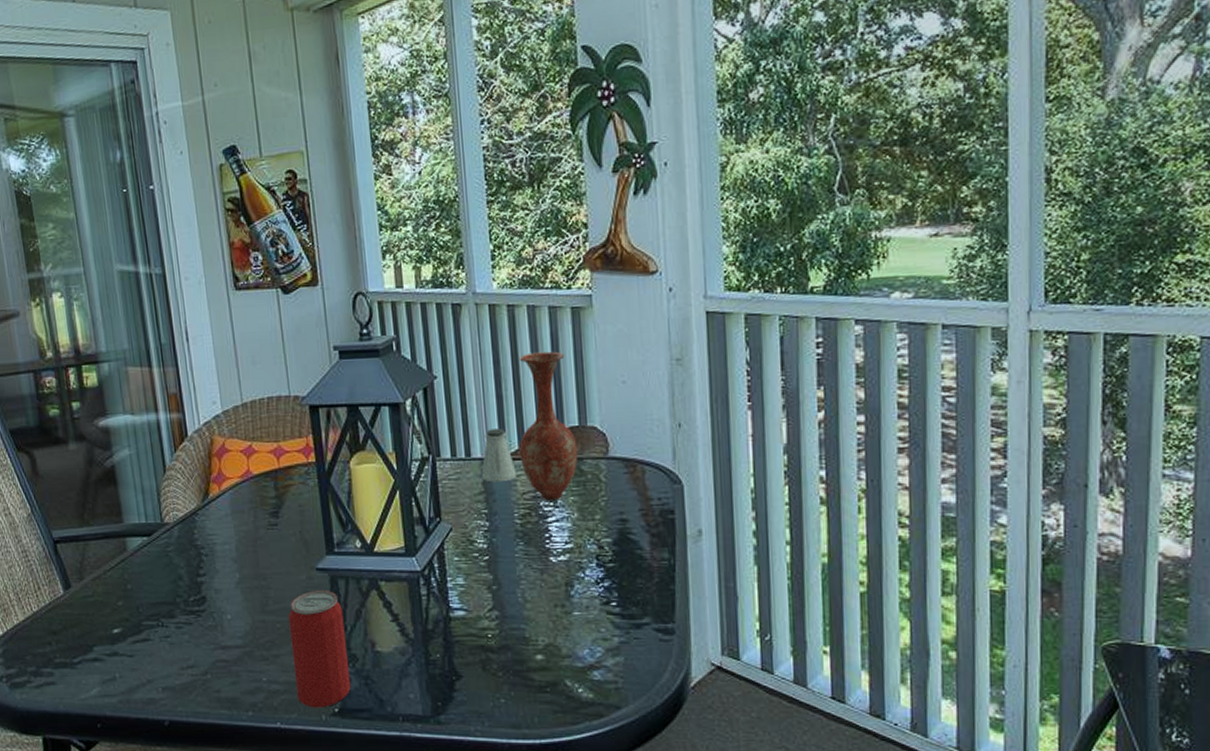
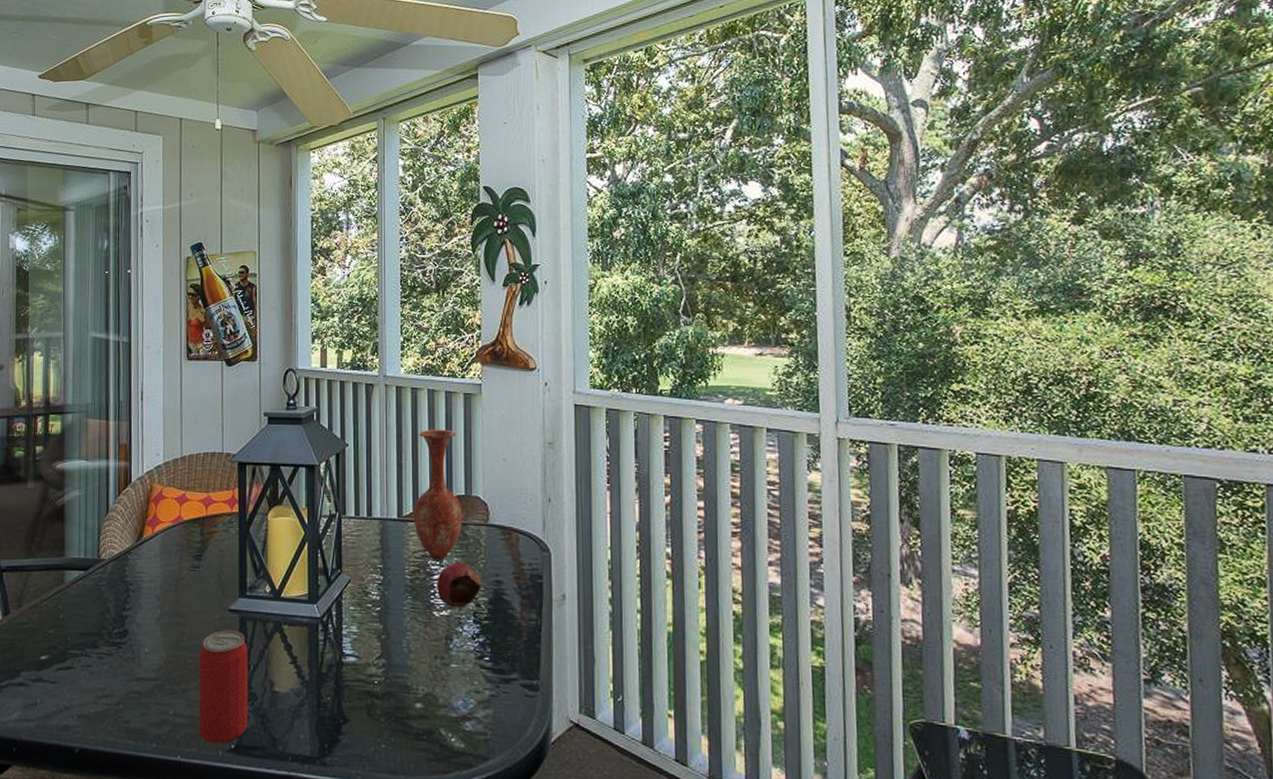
saltshaker: present [481,429,517,483] -> none [379,493,410,541]
apple: none [551,502,604,551] -> present [437,562,482,607]

